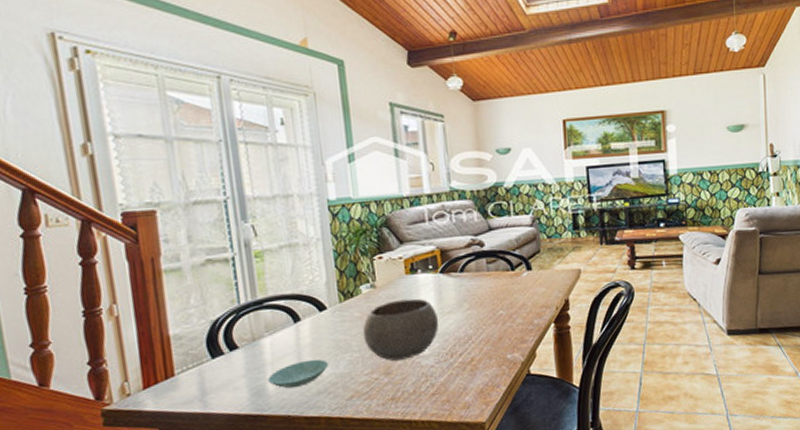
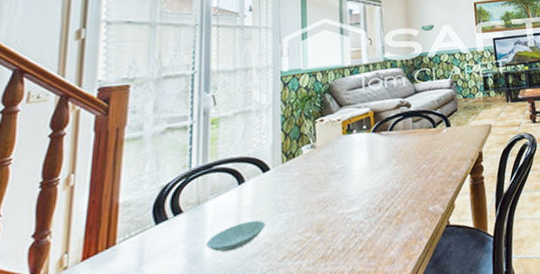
bowl: present [362,298,439,361] -> none [300,157,370,219]

